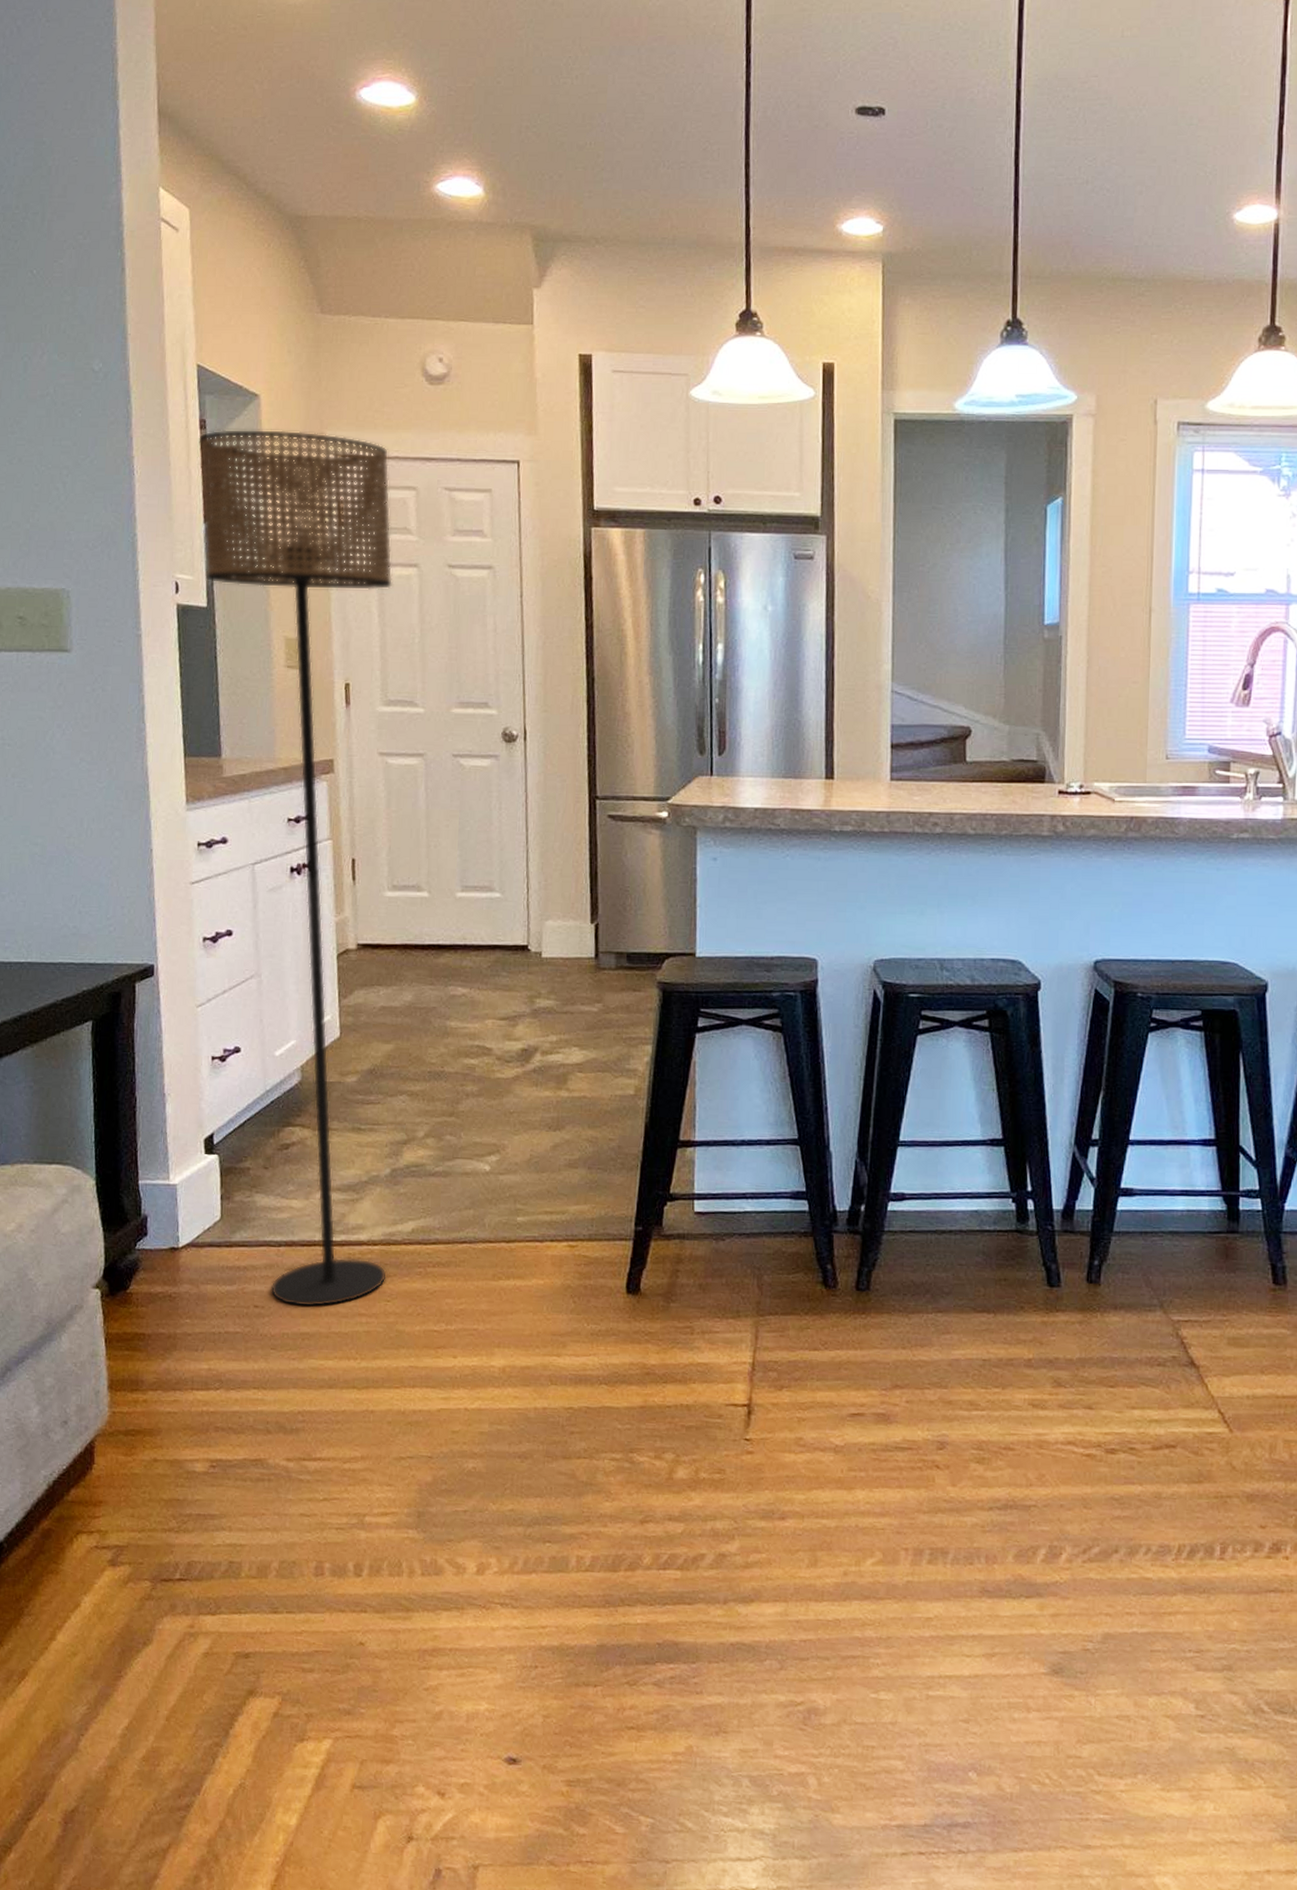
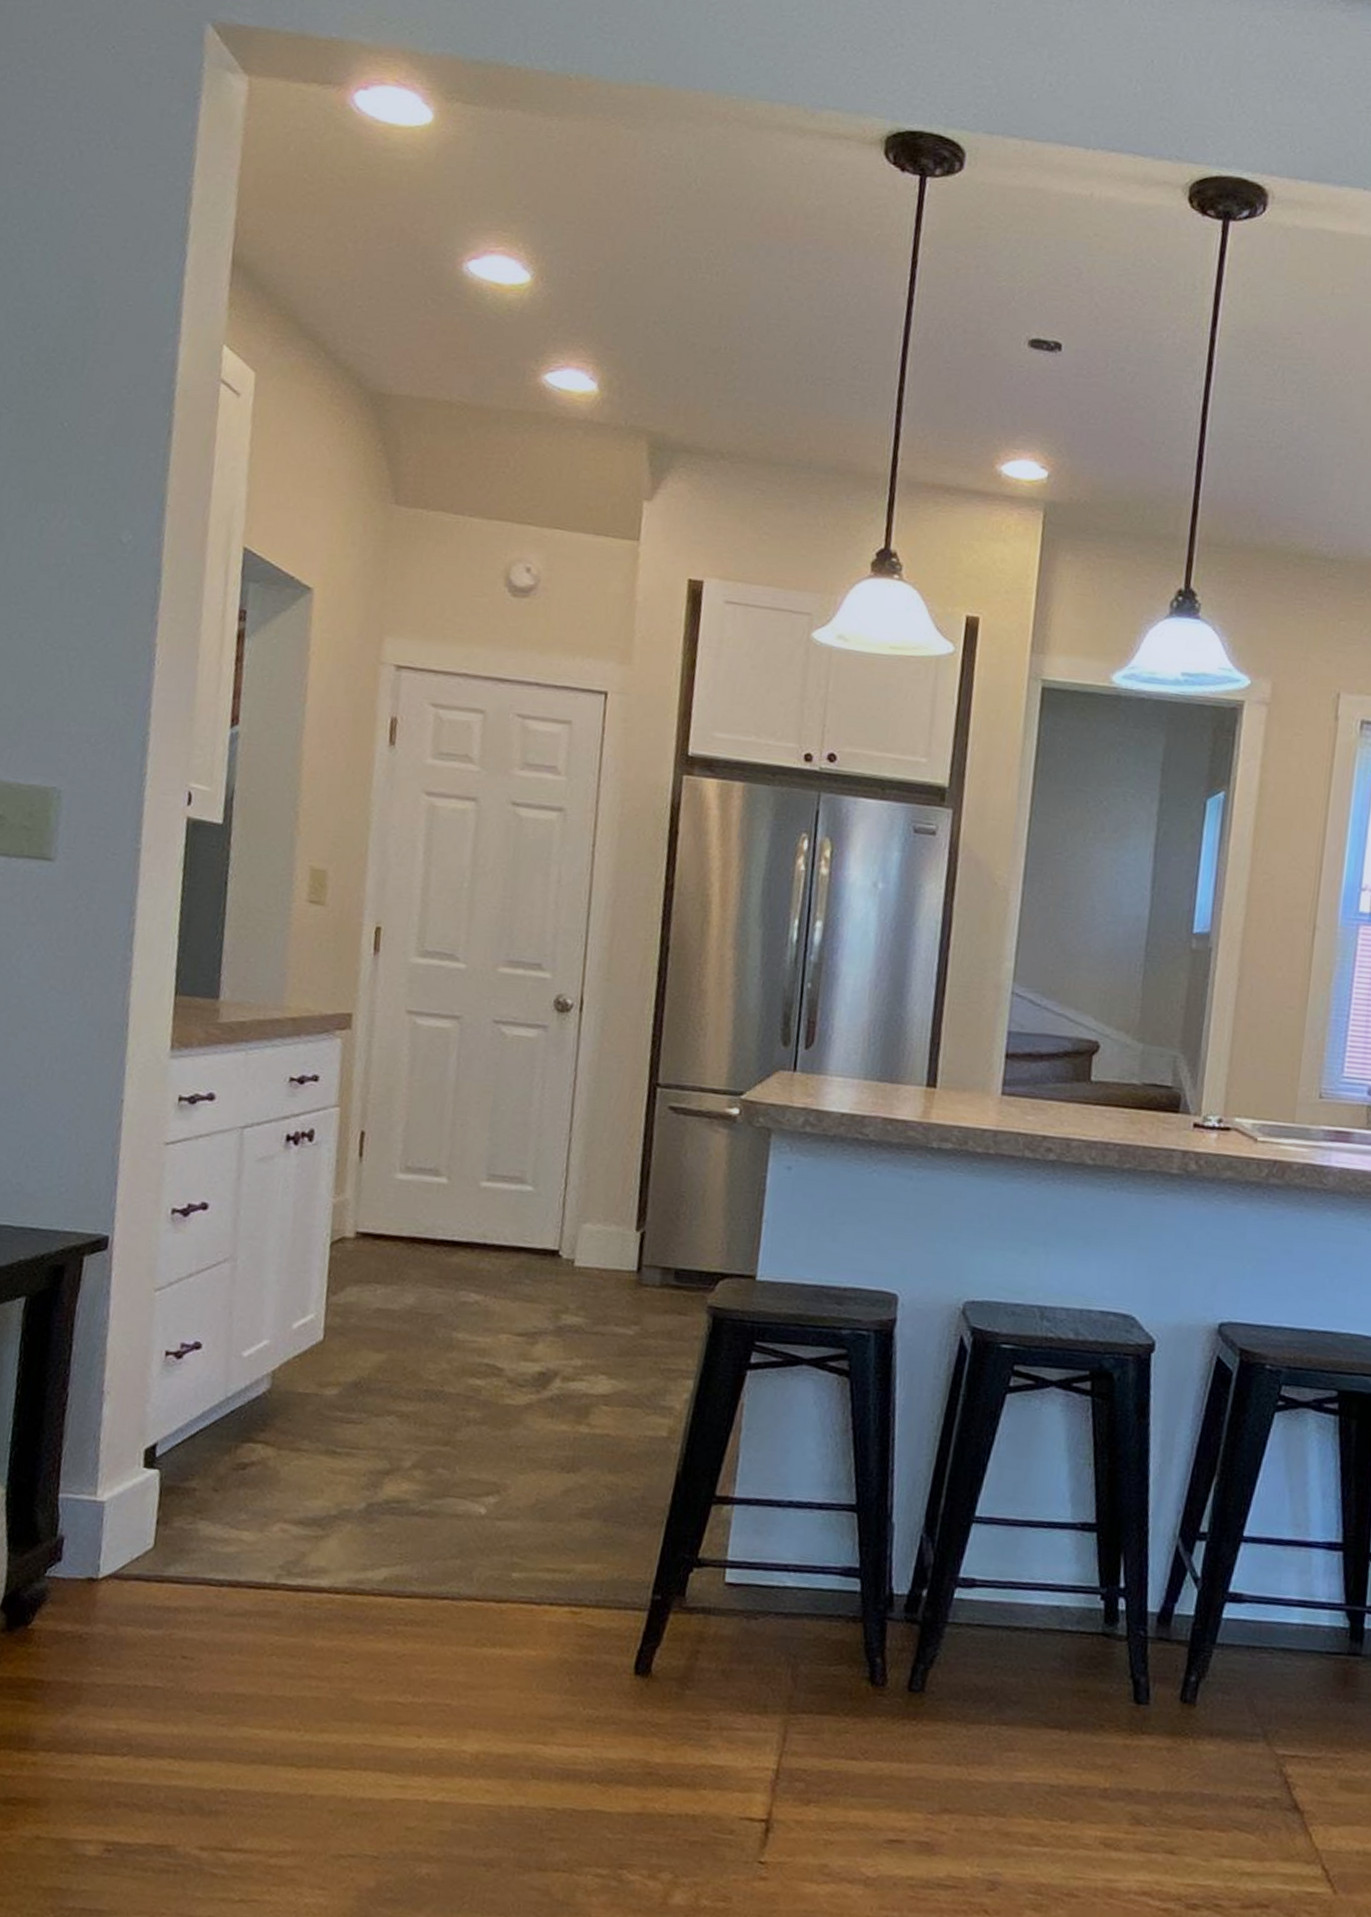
floor lamp: present [199,429,393,1308] -> none [204,623,457,1664]

